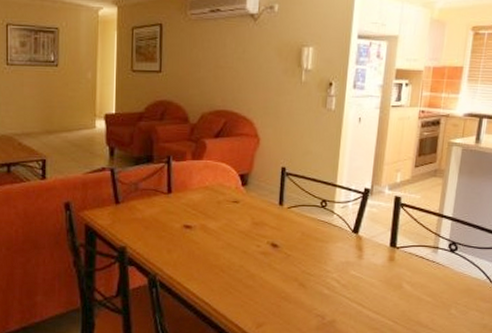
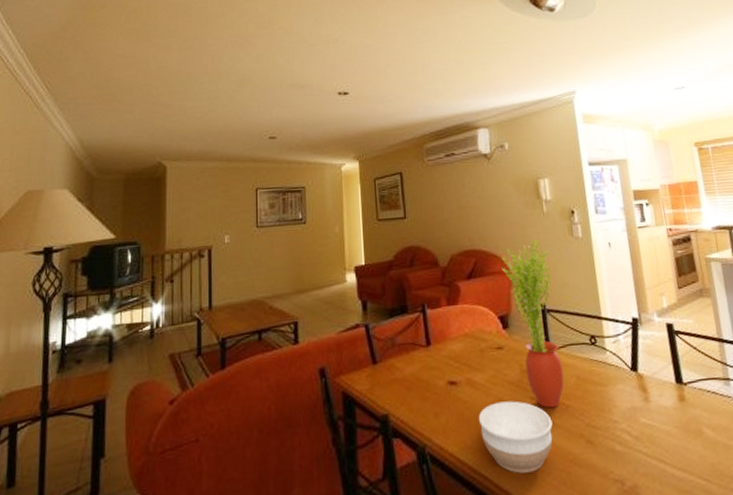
bowl: none [206,246,273,303] -> present [478,401,553,474]
potted plant: none [250,107,298,256] -> present [501,240,564,409]

